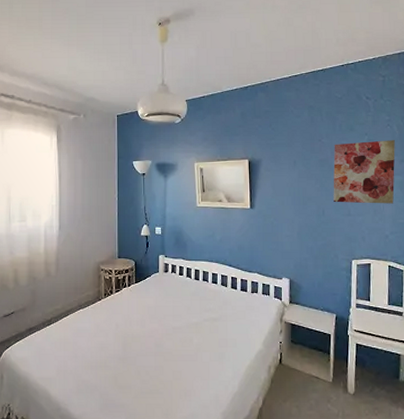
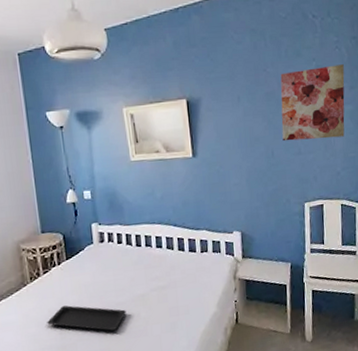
serving tray: none [113,322,181,351] -> present [47,305,126,331]

